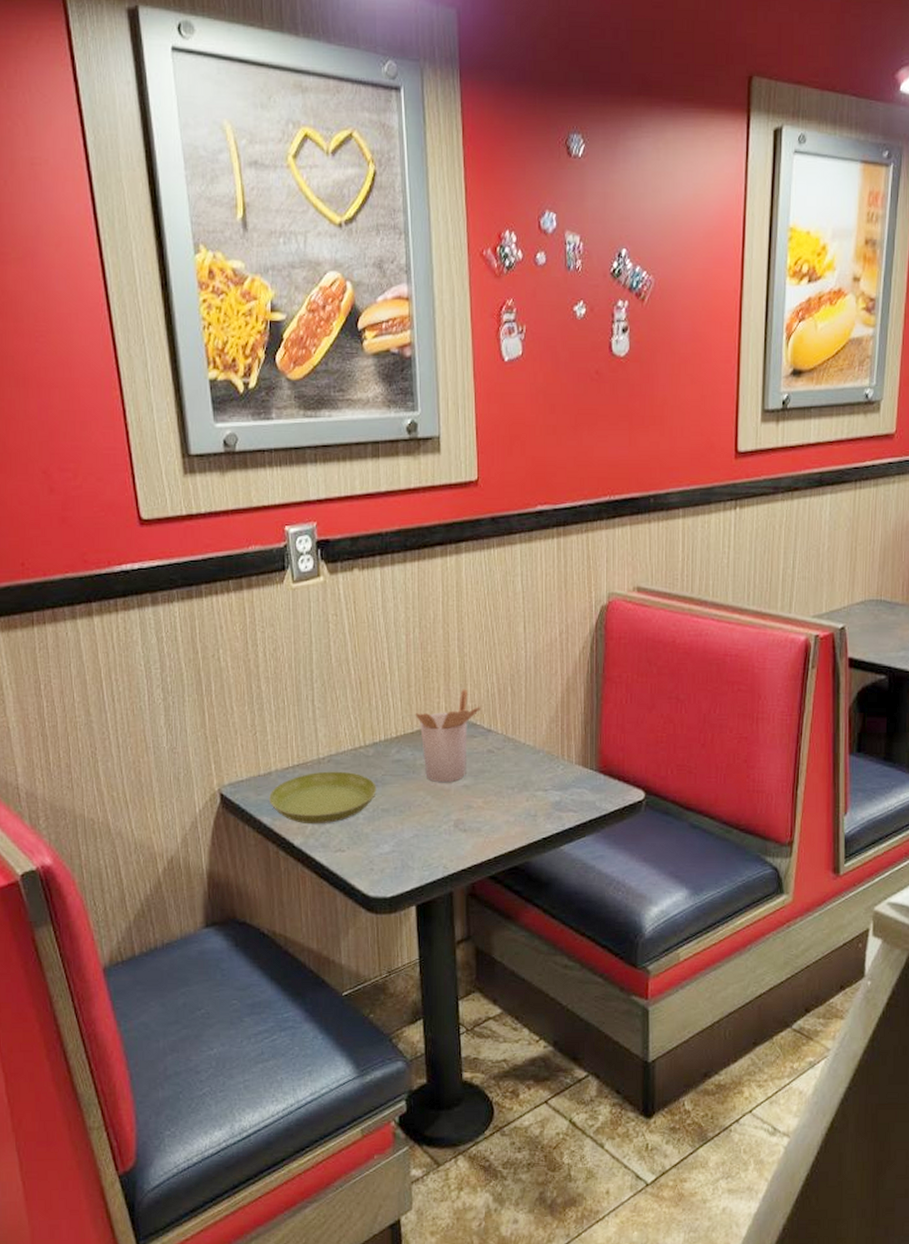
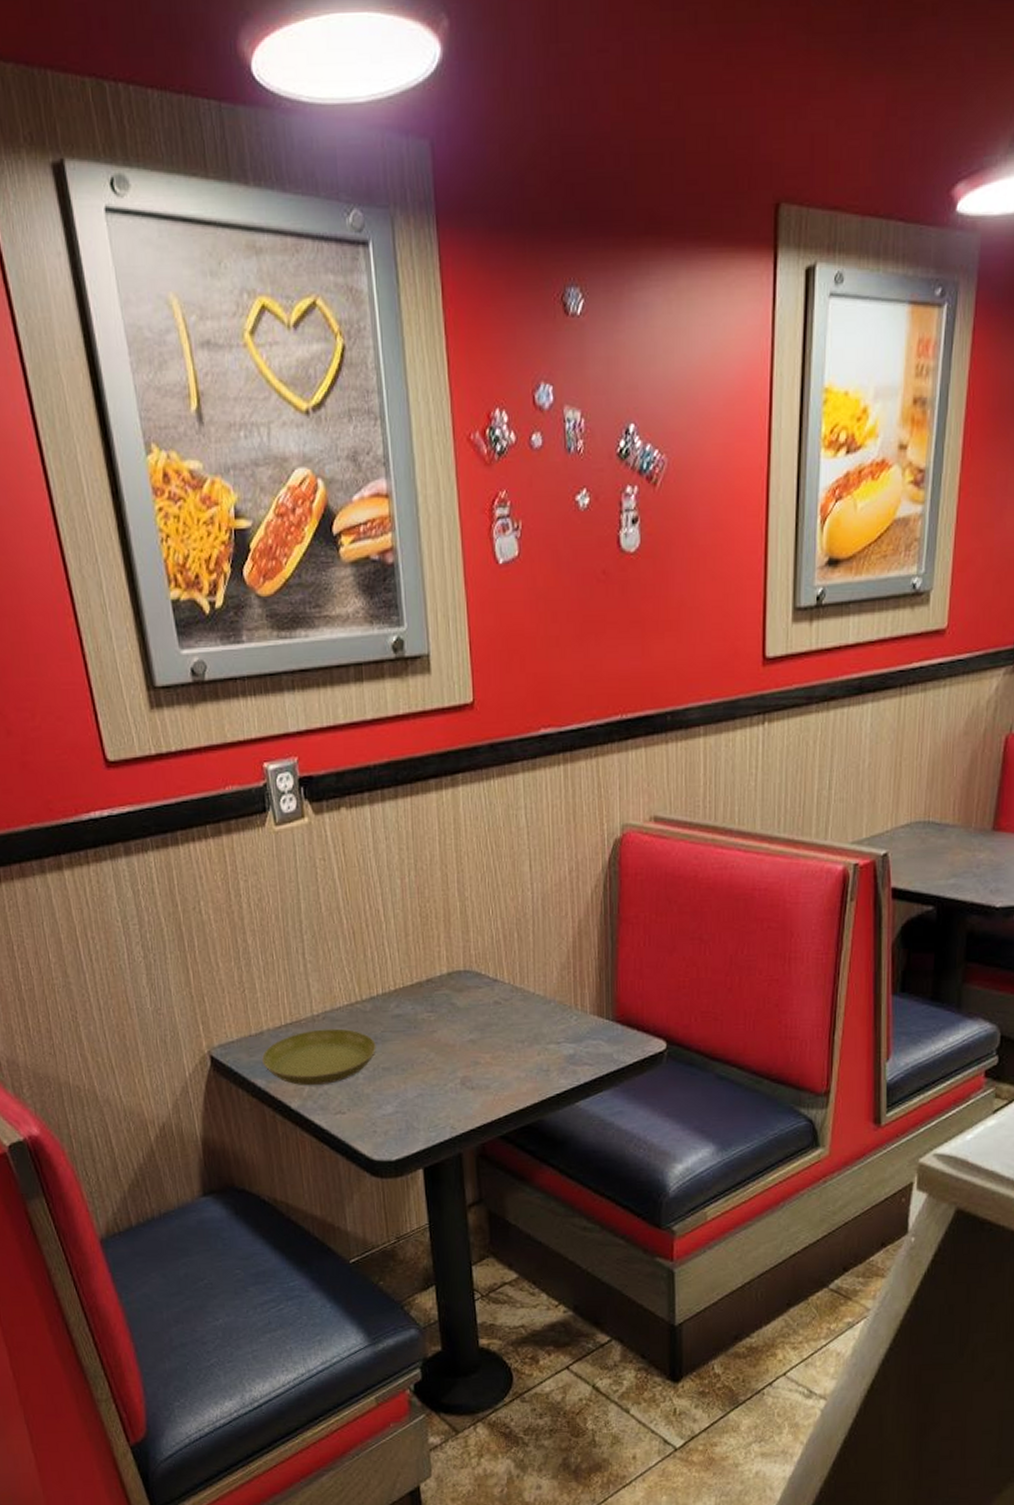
utensil holder: present [415,689,482,783] -> none [414,936,486,1038]

